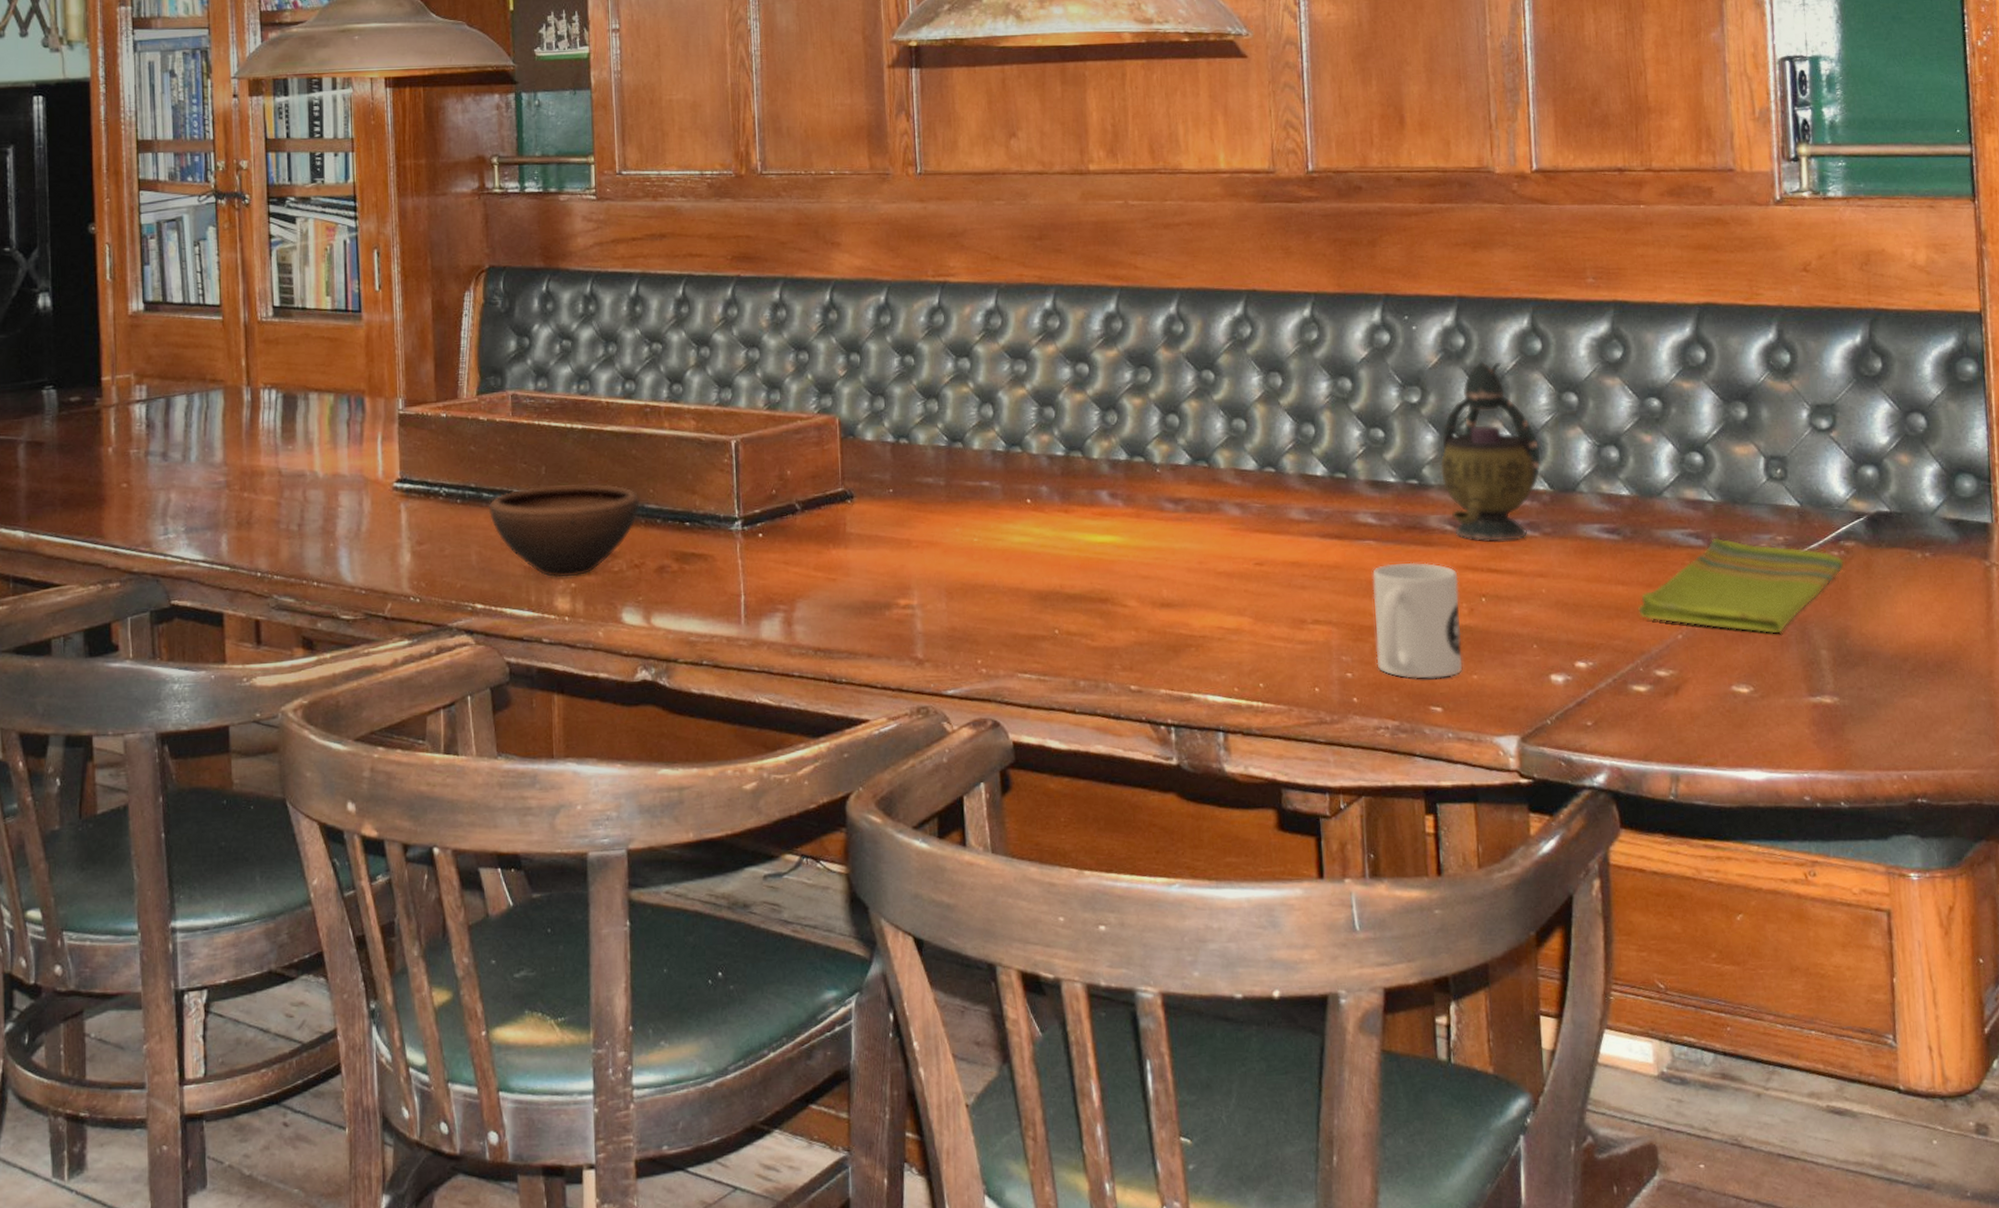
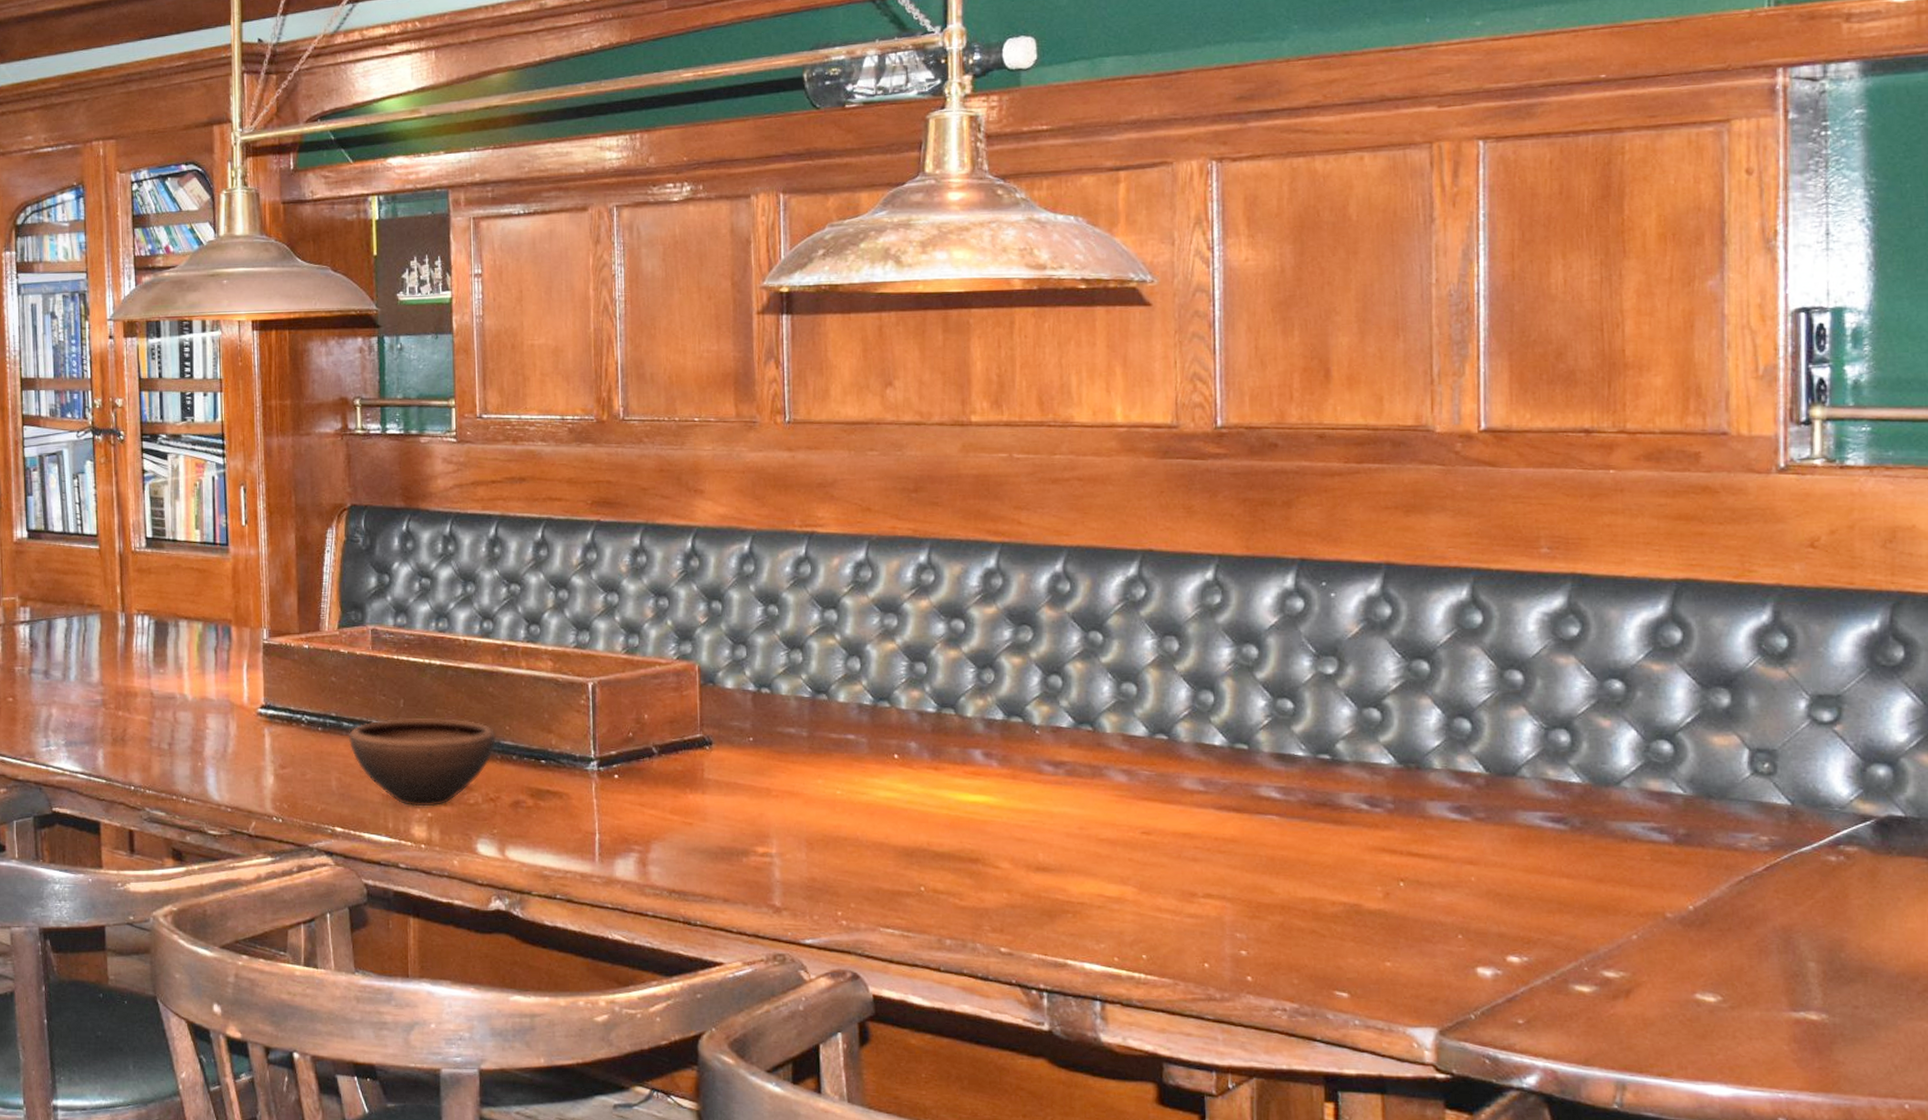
mug: present [1372,562,1463,679] -> none [1274,840,1374,962]
teapot: present [1440,361,1541,542] -> none [1356,633,1476,824]
dish towel: present [1638,537,1844,634] -> none [1586,833,1843,941]

